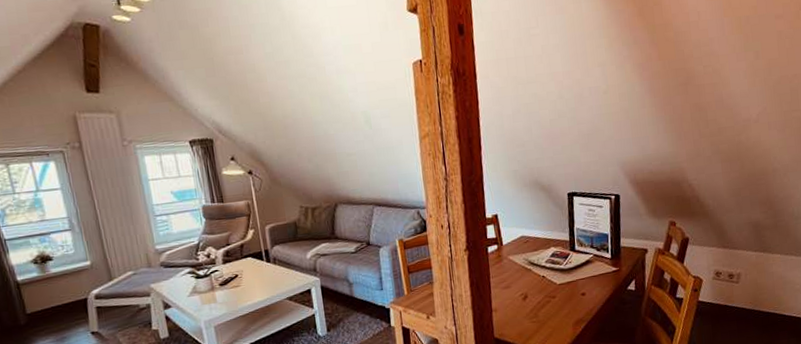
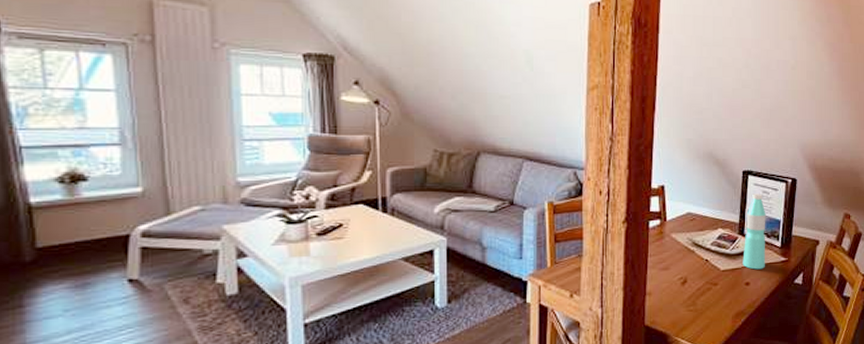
water bottle: none [575,212,598,281] -> present [743,193,766,270]

